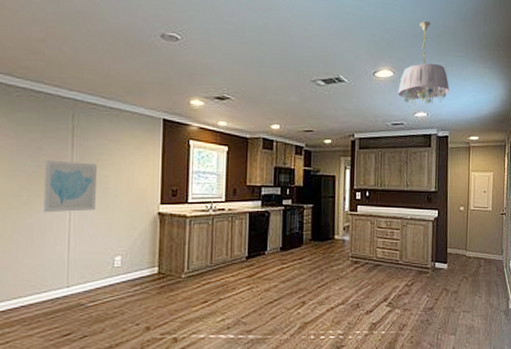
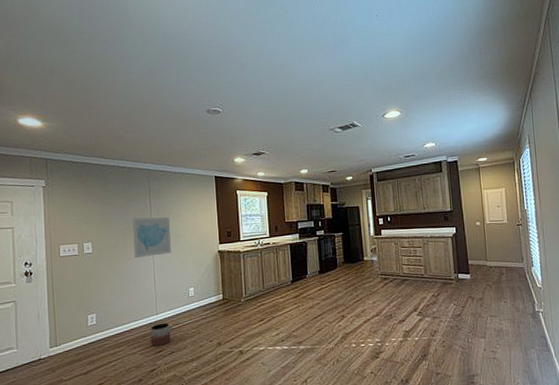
planter: none [56,298,84,328] -> present [150,322,171,346]
ceiling light fixture: present [398,20,450,108] -> none [406,63,455,140]

